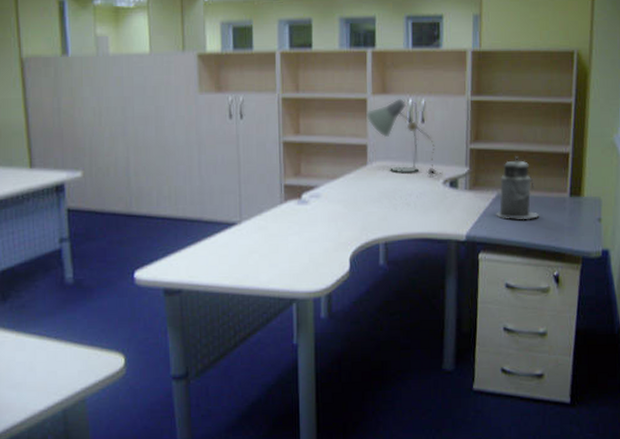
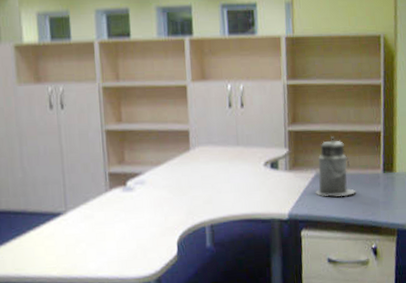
desk lamp: present [365,98,443,177] -> none [186,84,264,159]

